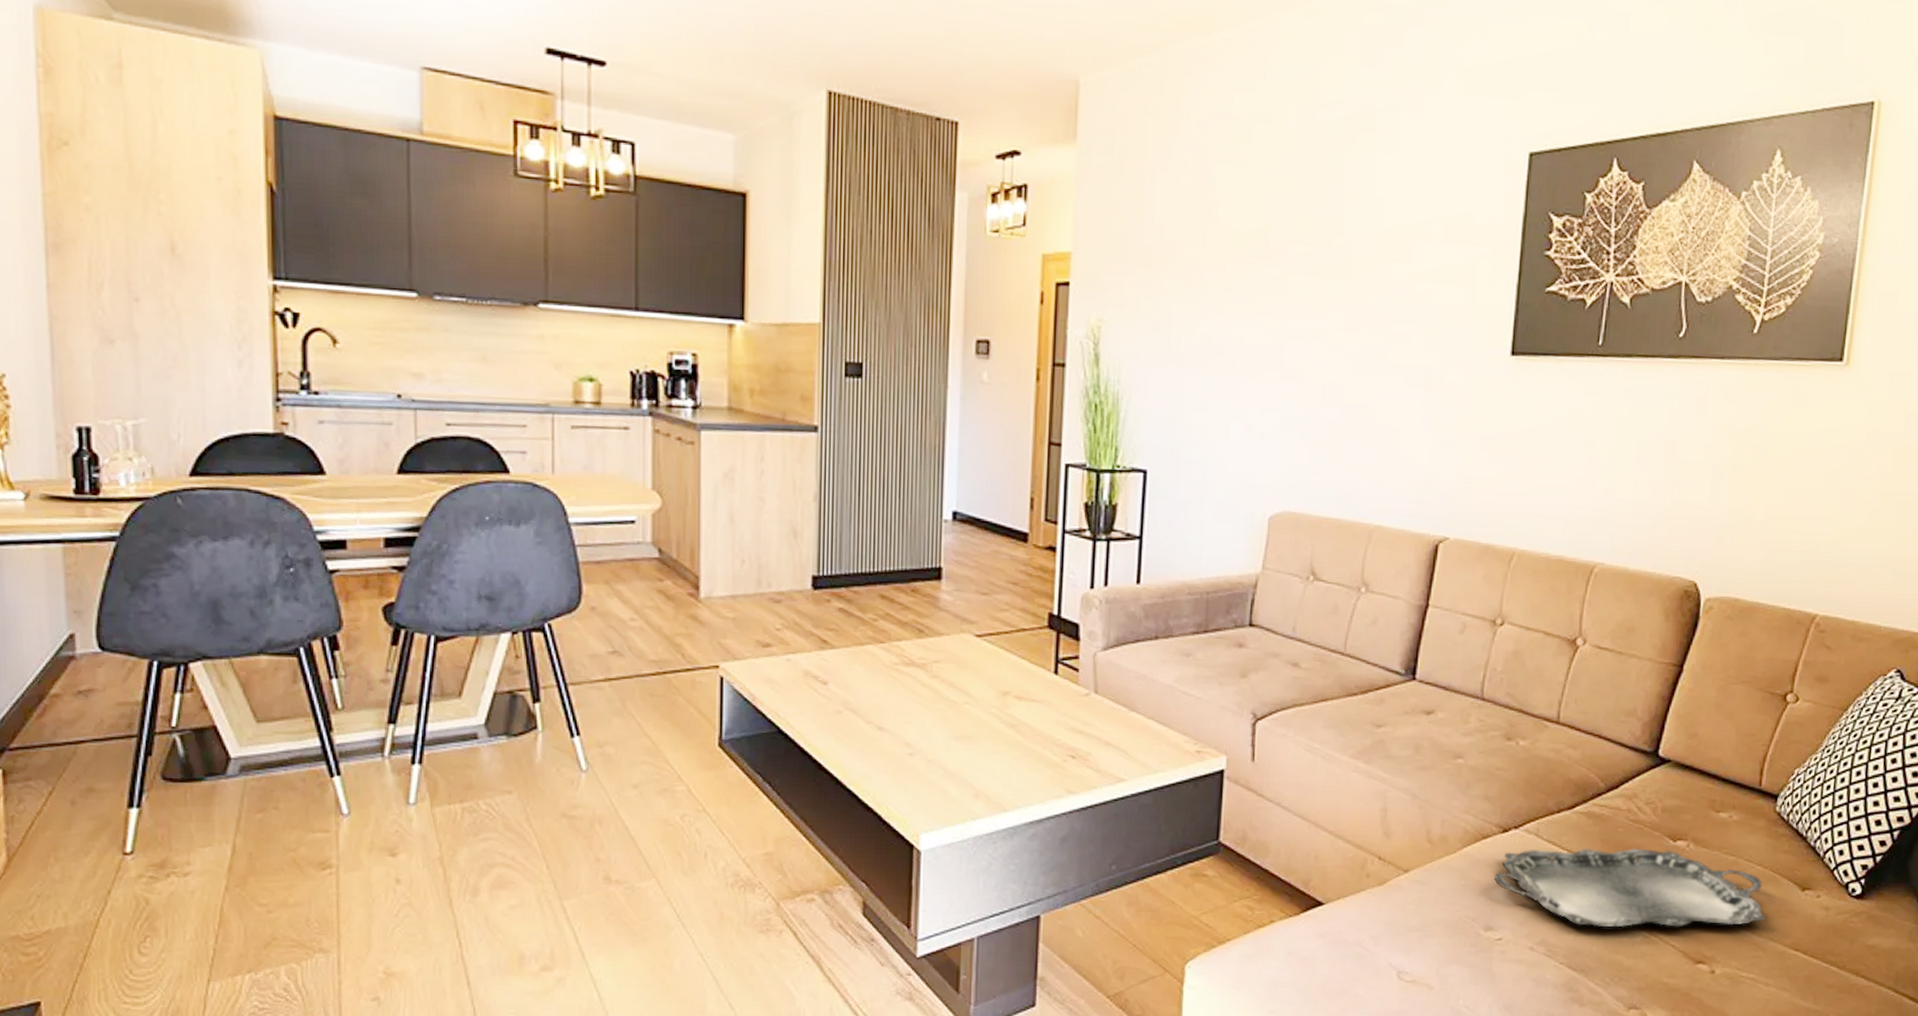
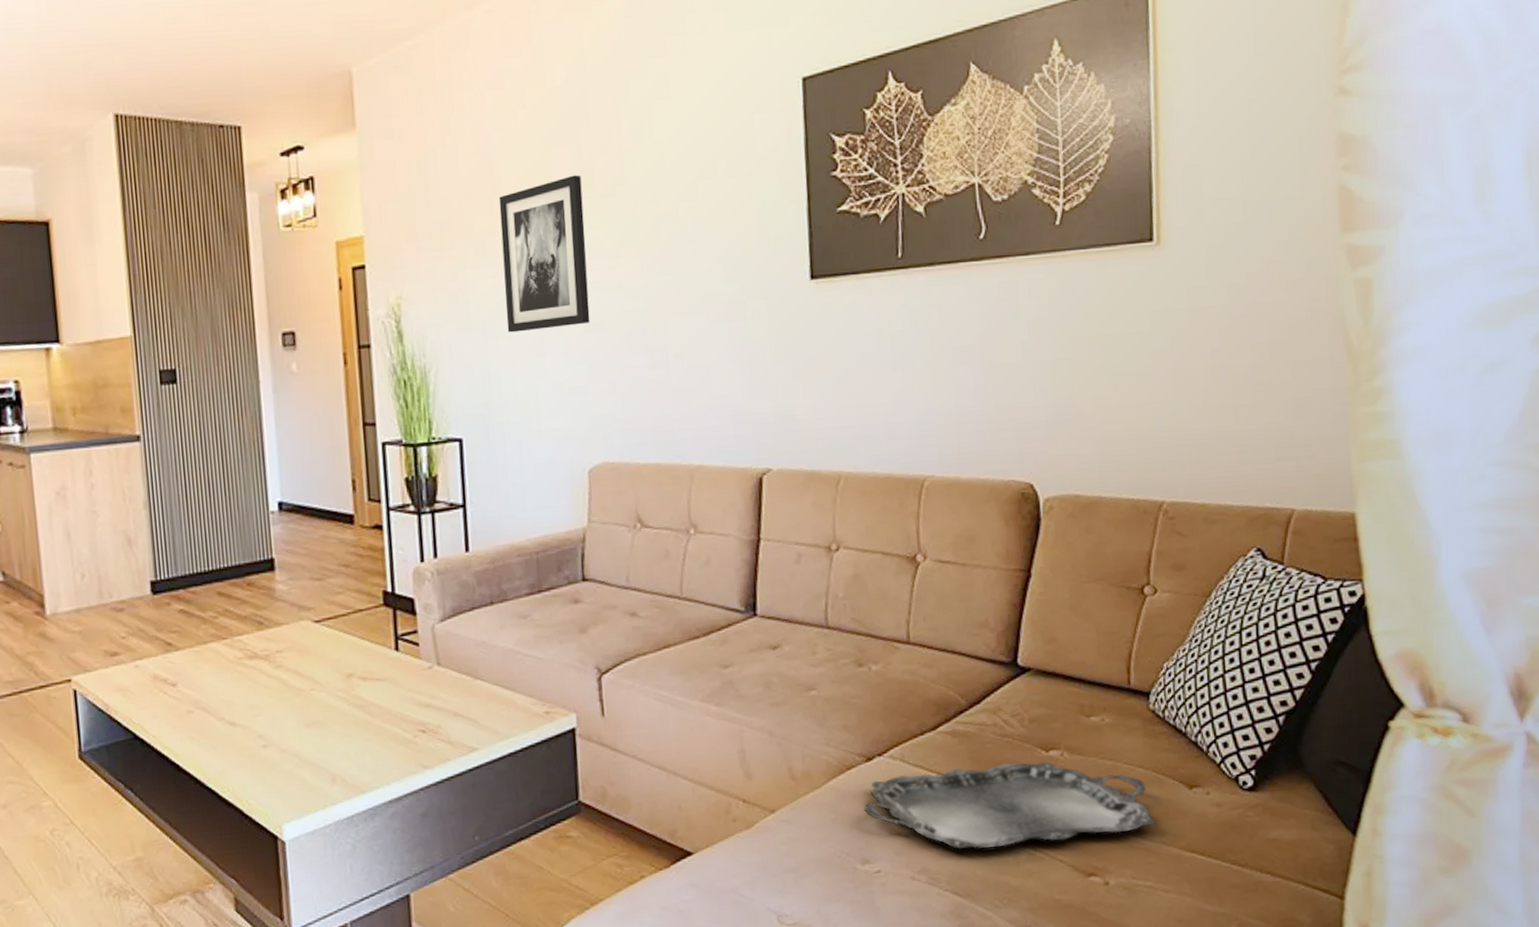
wall art: none [1205,219,1298,371] -> present [498,175,590,333]

